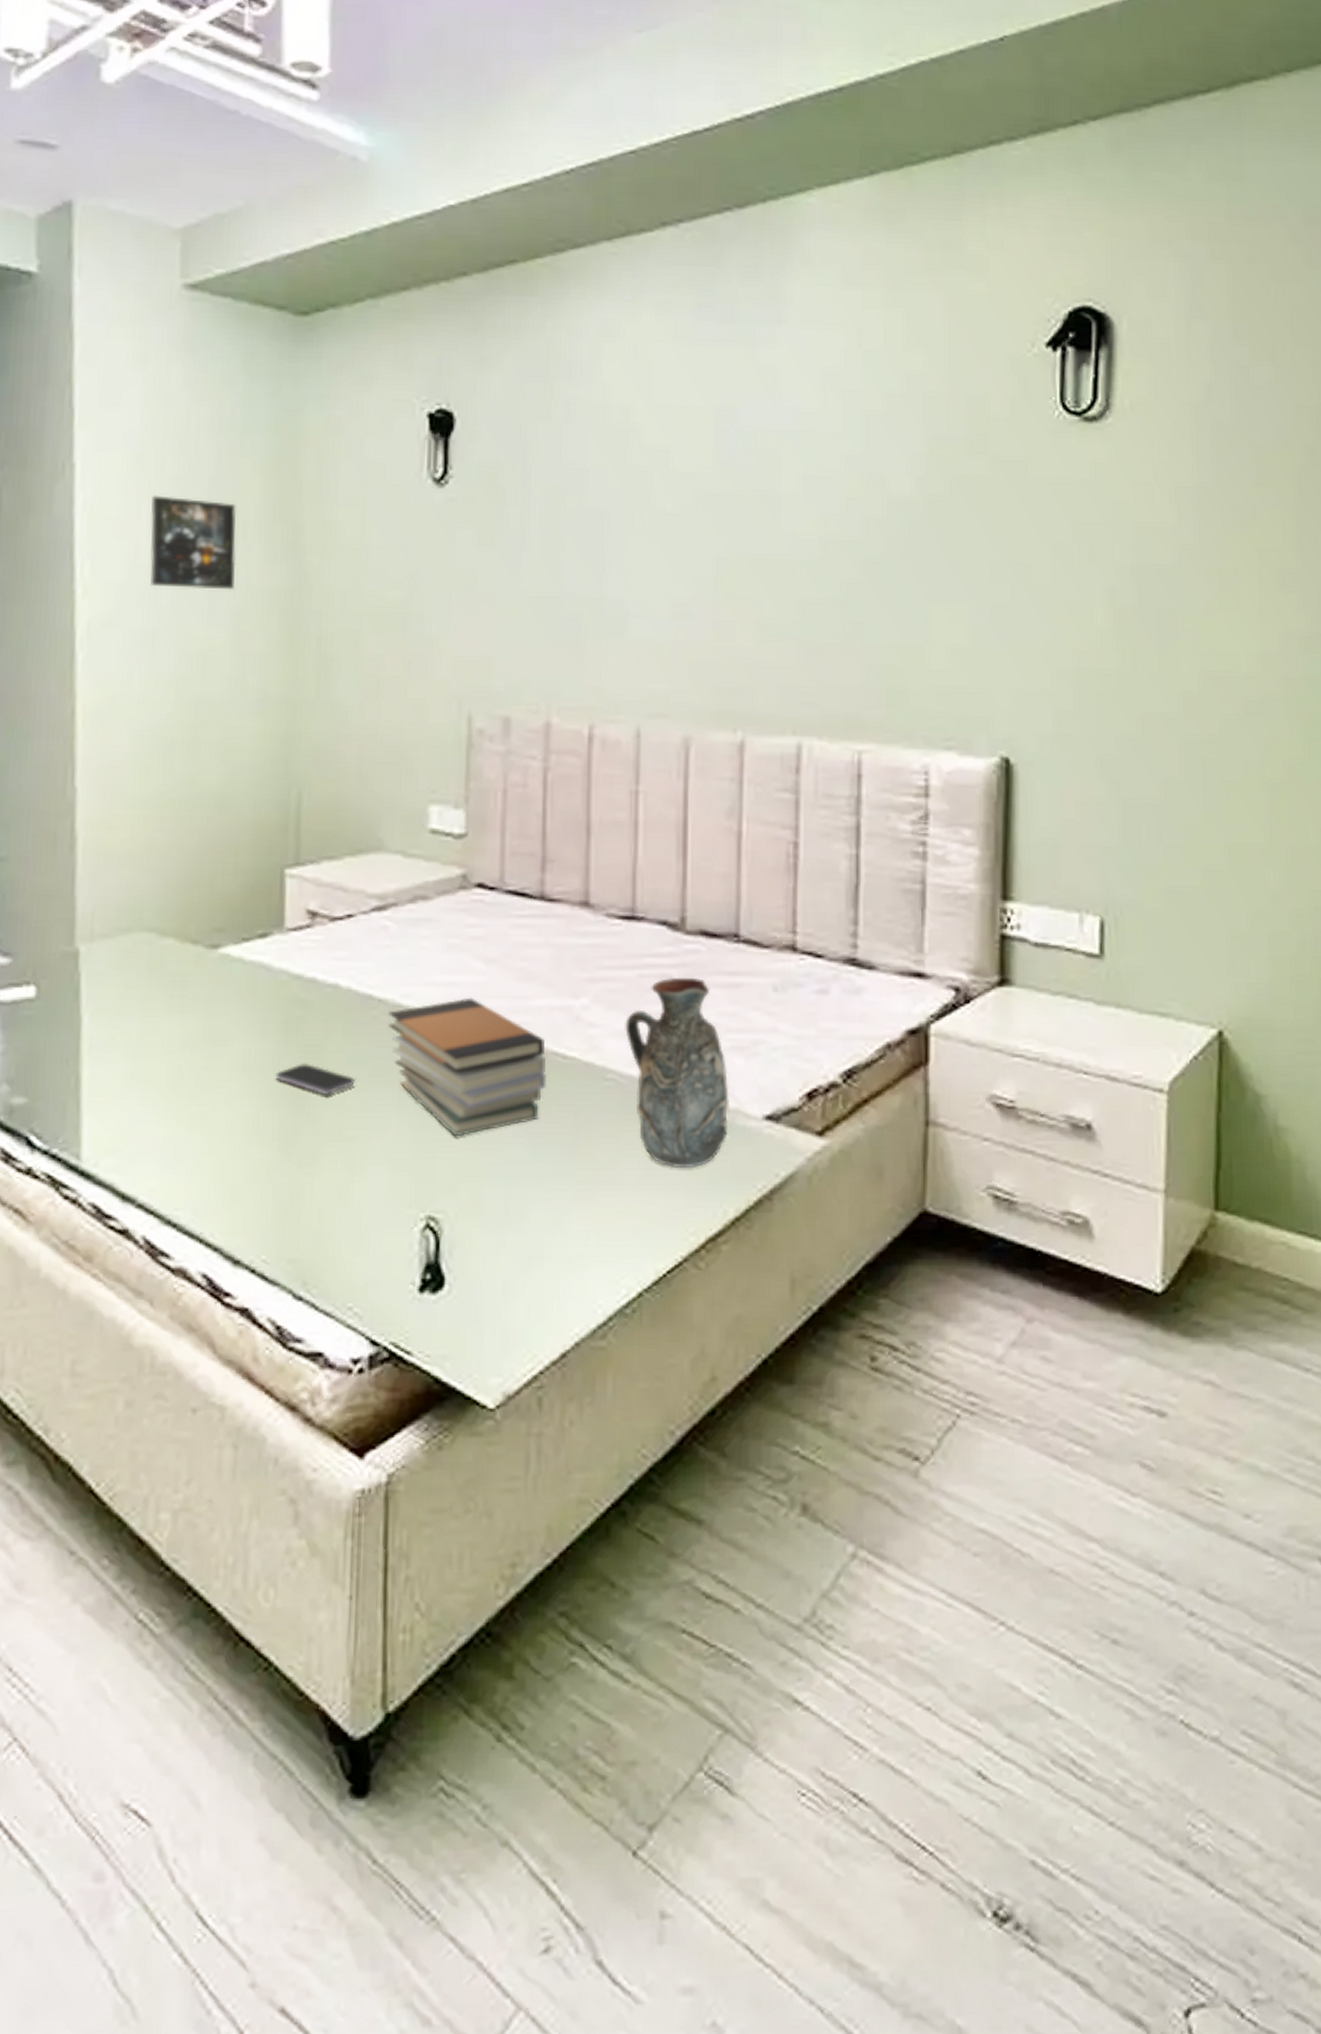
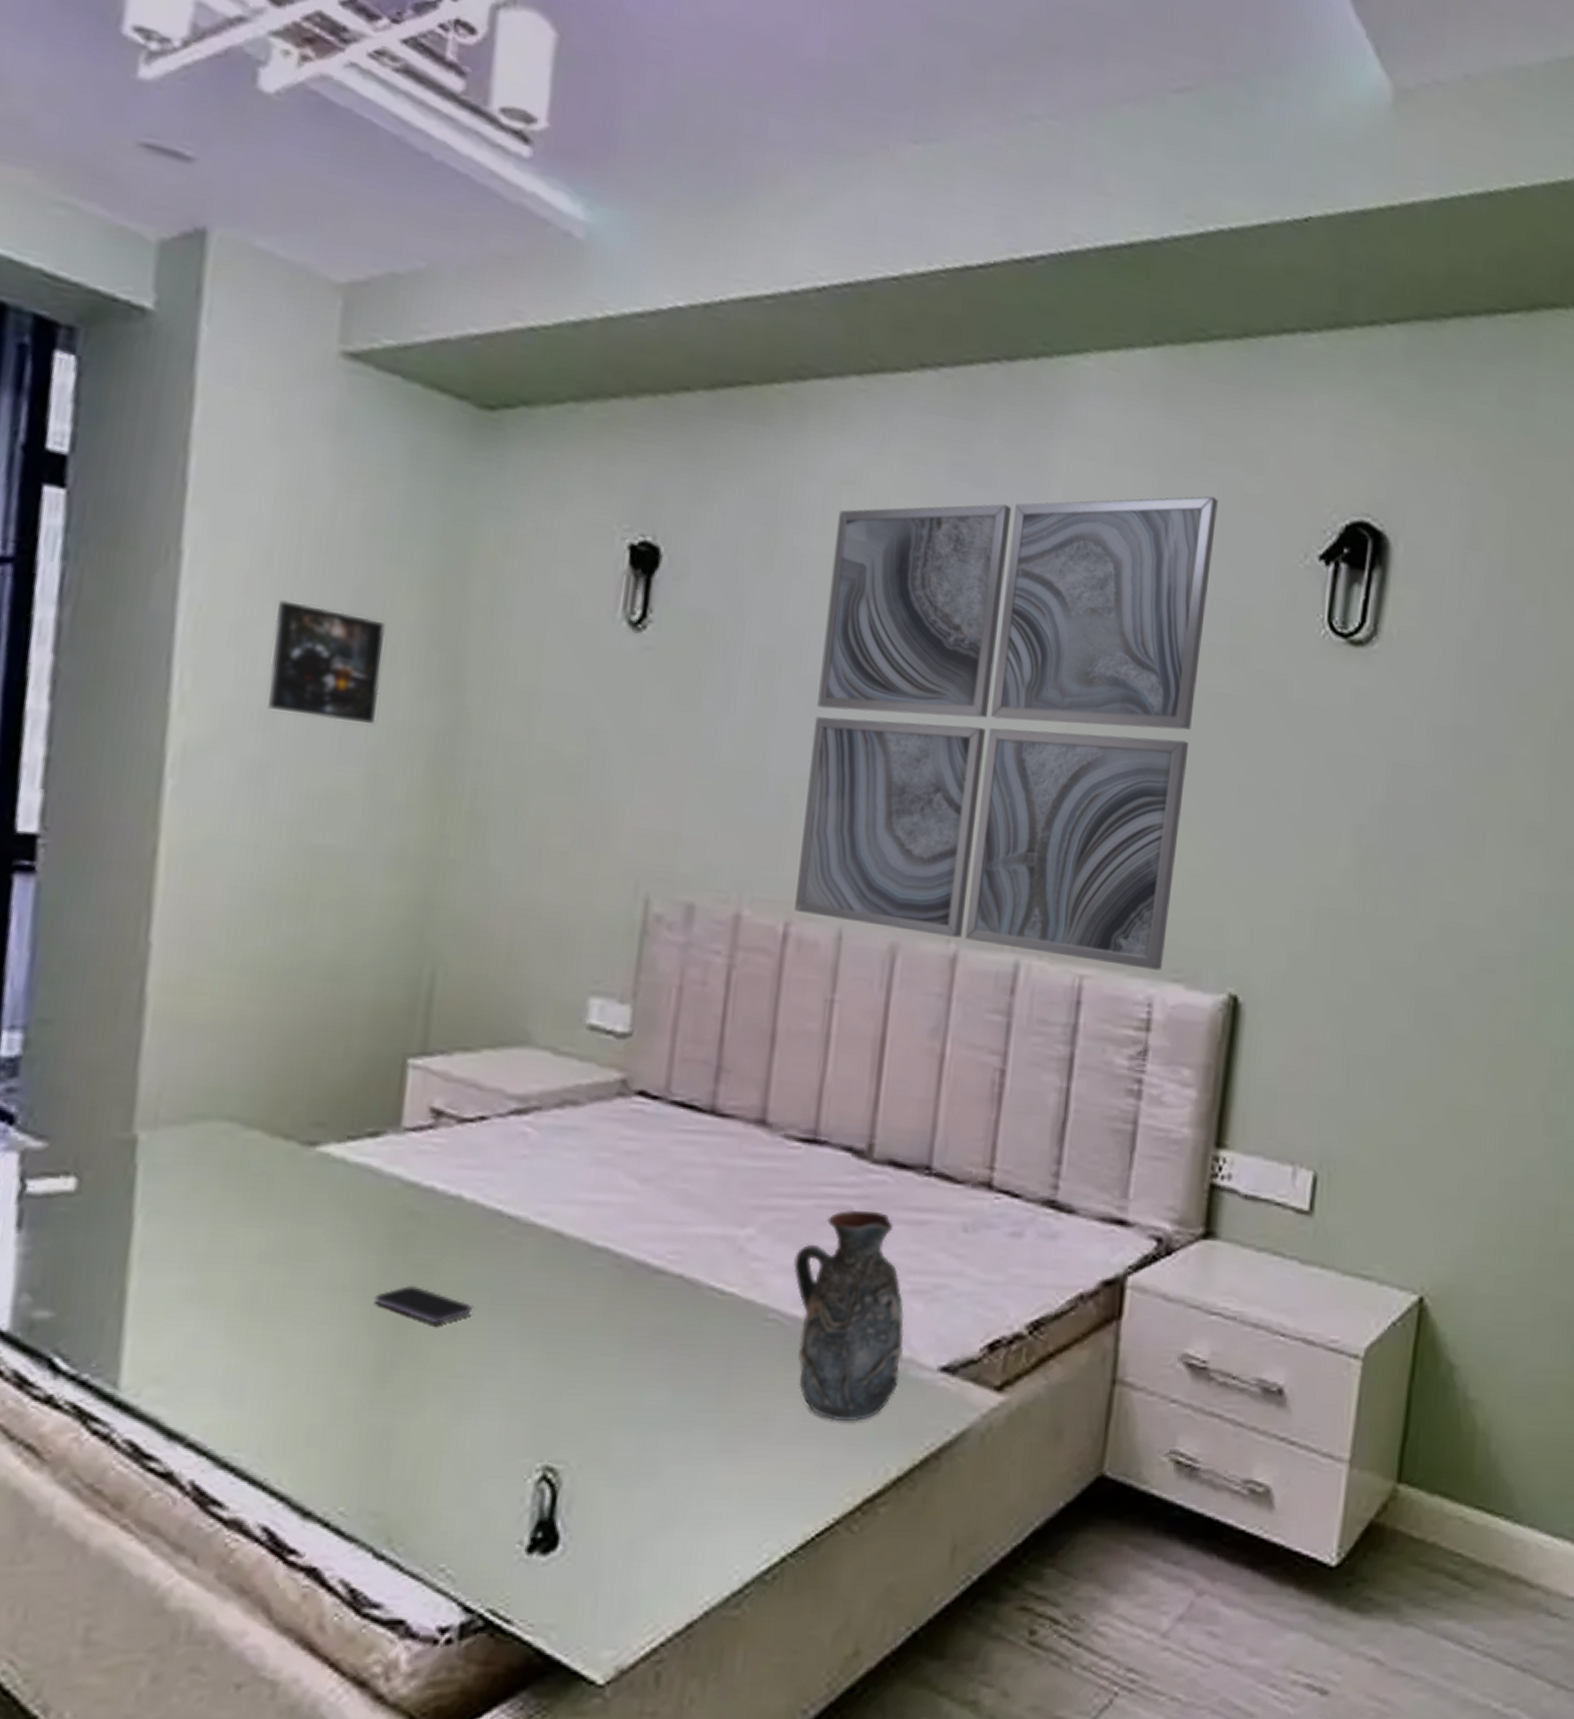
book stack: present [388,997,547,1137] -> none [518,1219,701,1378]
wall art: none [597,302,944,740] -> present [794,496,1218,971]

